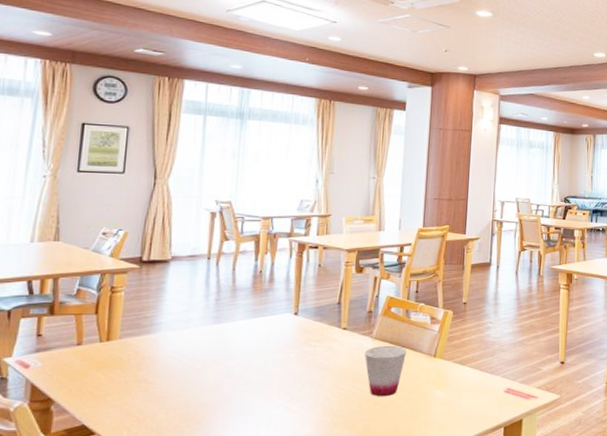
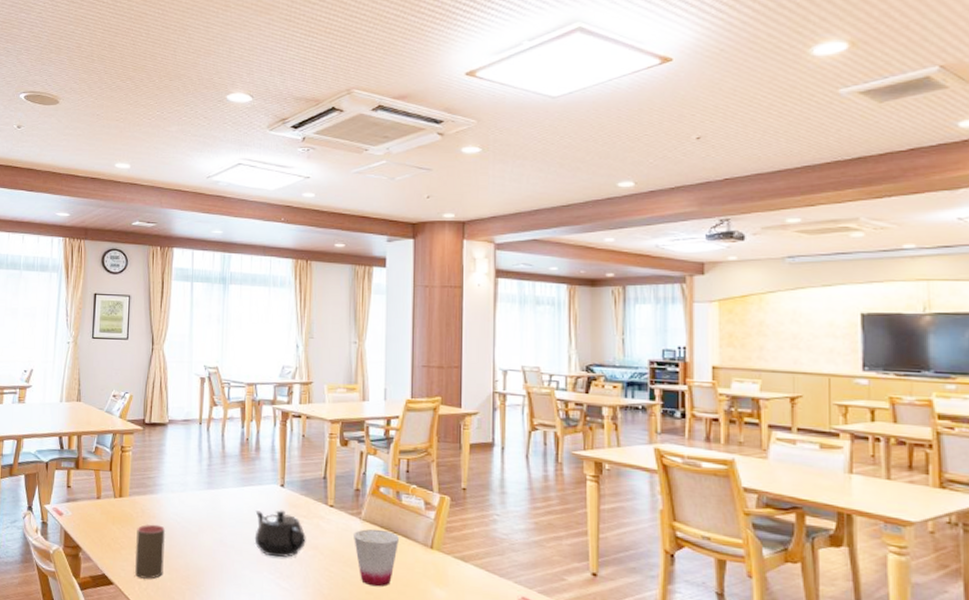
cup: none [123,365,162,423] -> present [134,524,165,579]
teapot: none [264,337,318,383] -> present [254,509,306,558]

